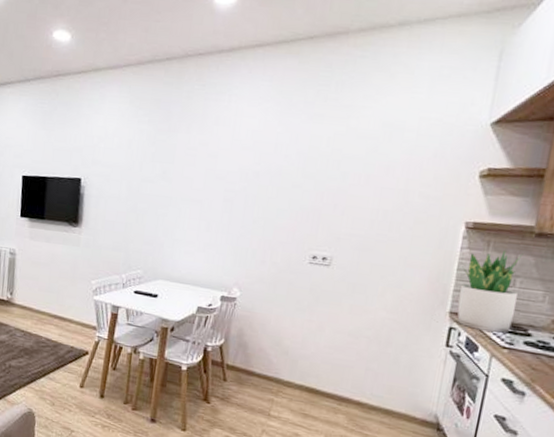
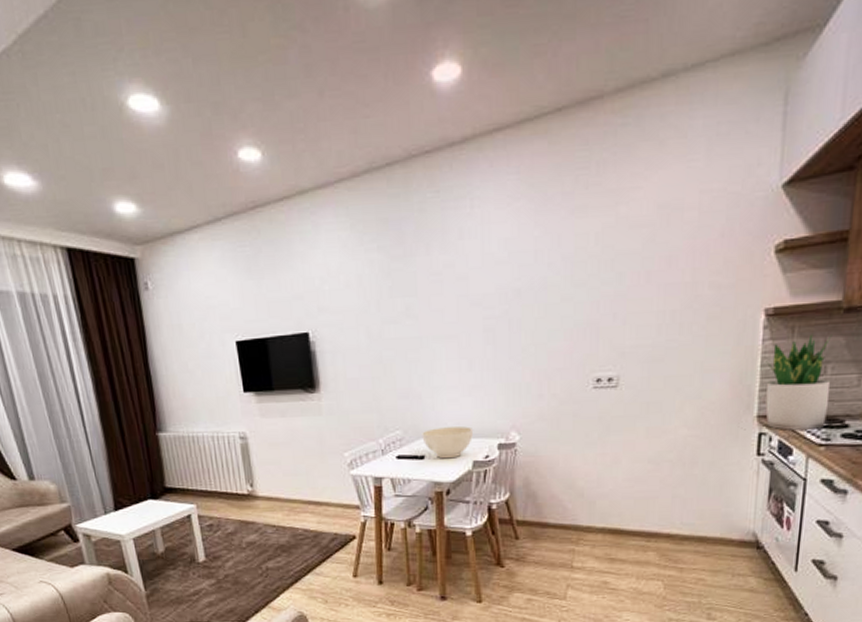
bowl: none [158,273,203,302] -> present [422,426,474,459]

